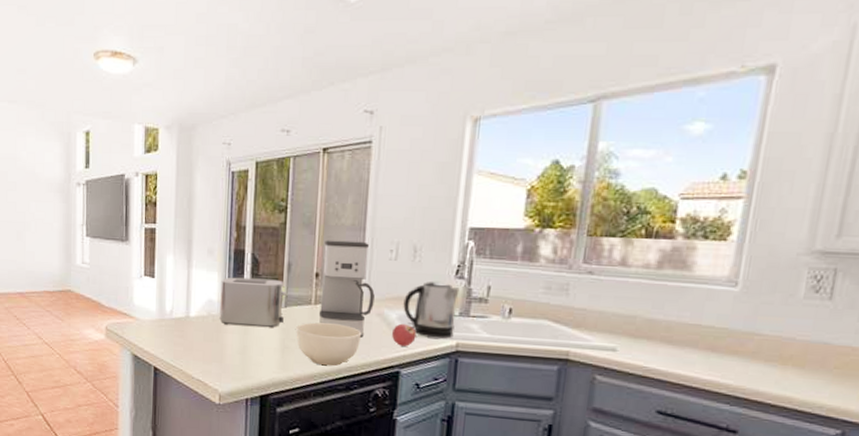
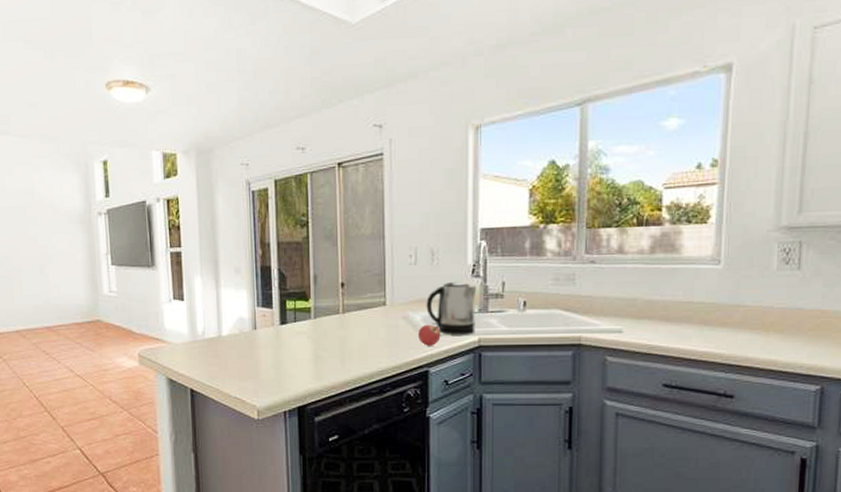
toaster: present [219,277,287,328] -> none [250,292,315,341]
bowl: present [296,322,362,367] -> none [327,330,390,372]
coffee maker: present [318,240,375,338] -> none [347,249,399,341]

